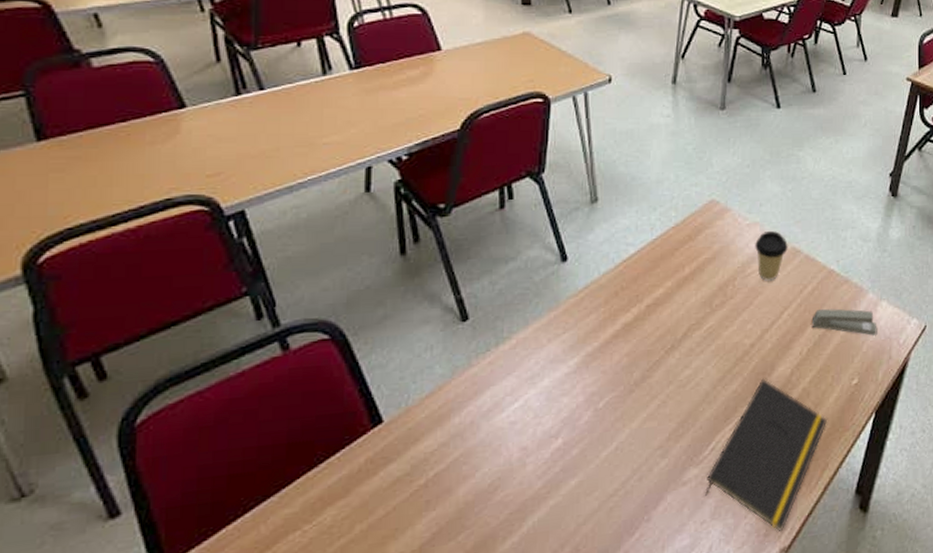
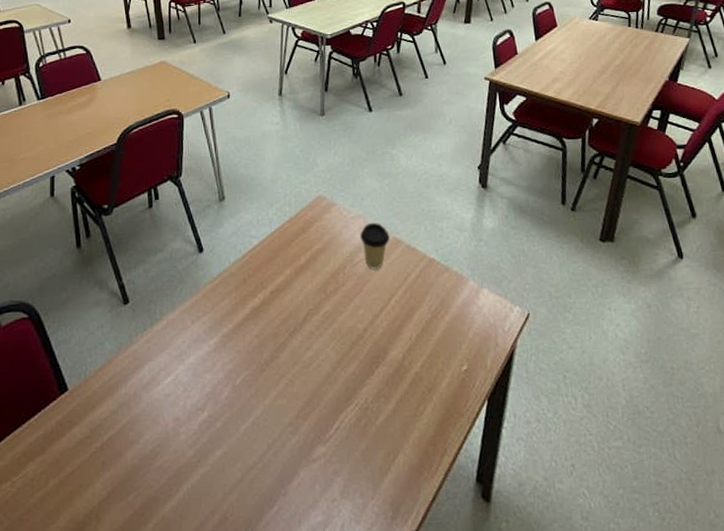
notepad: present [705,378,828,532] -> none [334,362,442,516]
stapler: present [811,308,877,335] -> none [417,296,482,322]

